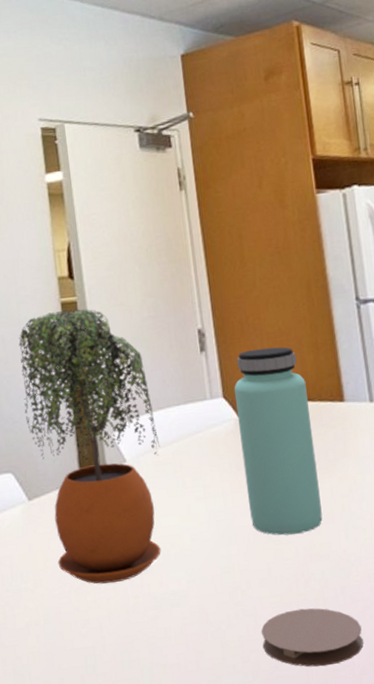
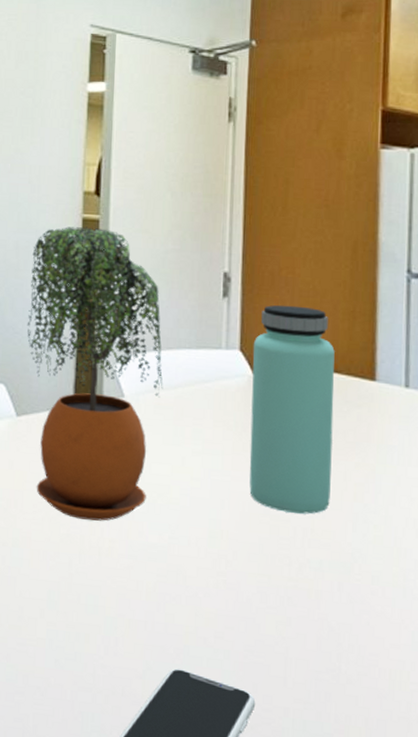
coaster: present [261,608,364,667] -> none [240,594,355,665]

